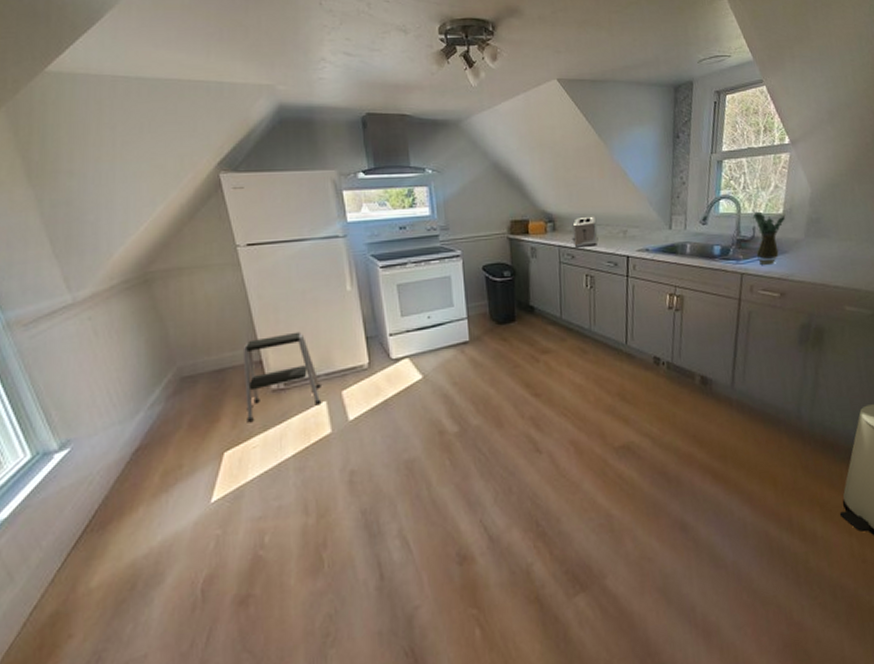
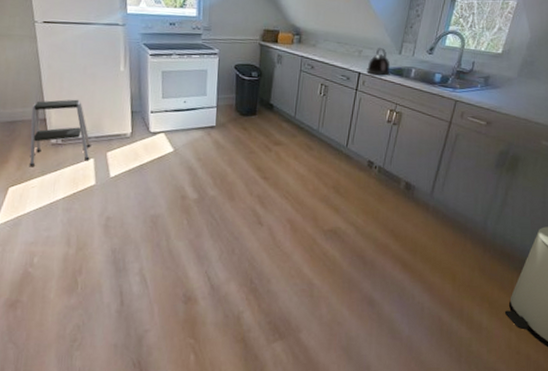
toaster: present [572,216,598,247] -> none [314,34,338,61]
kettle: none [635,223,663,257] -> present [367,47,391,76]
vase: present [752,211,786,266] -> none [471,48,504,97]

